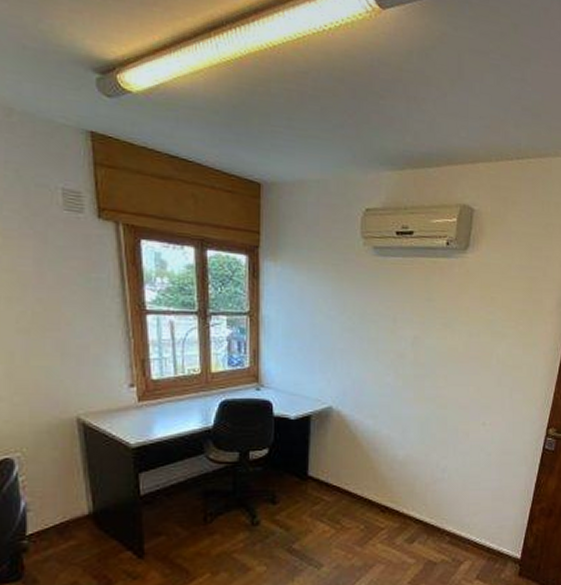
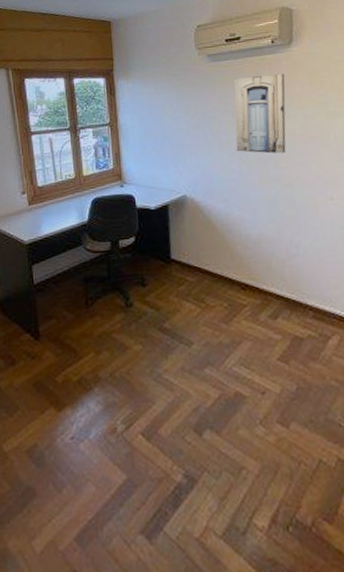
wall art: none [393,279,455,372] -> present [234,74,286,154]

